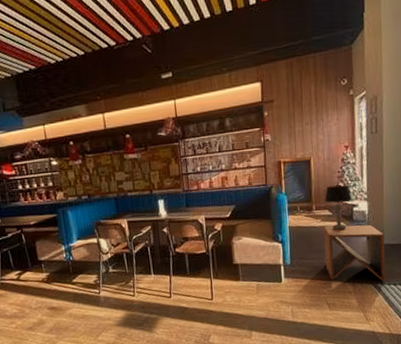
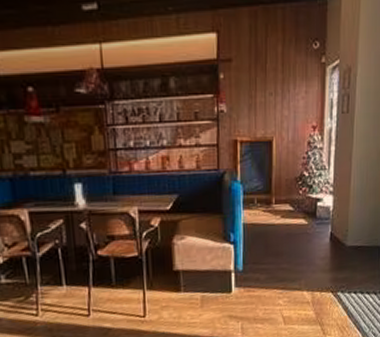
side table: present [323,224,386,282] -> none [282,223,348,290]
table lamp: present [324,184,352,230] -> none [286,174,316,229]

